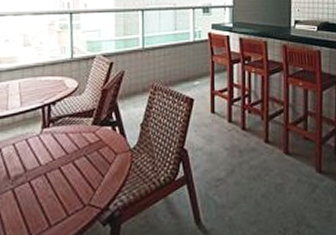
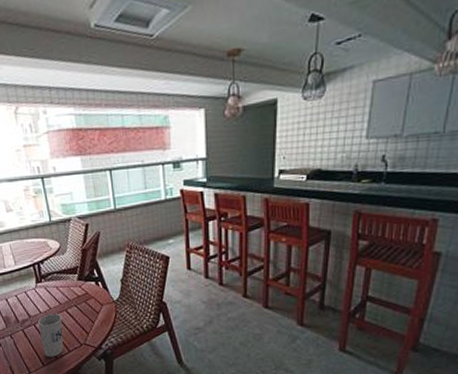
cup: none [34,166,67,225] -> present [37,314,64,357]

